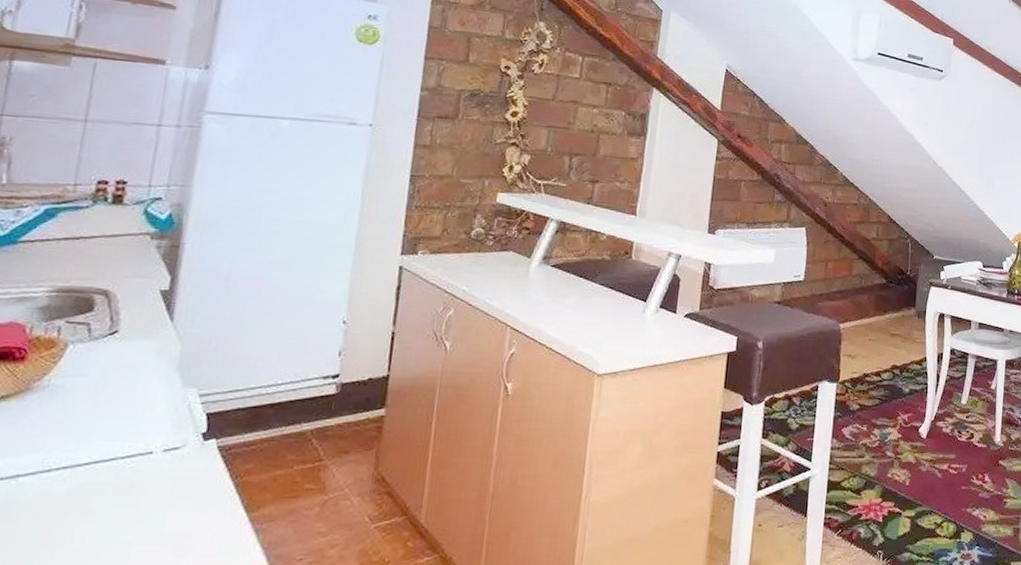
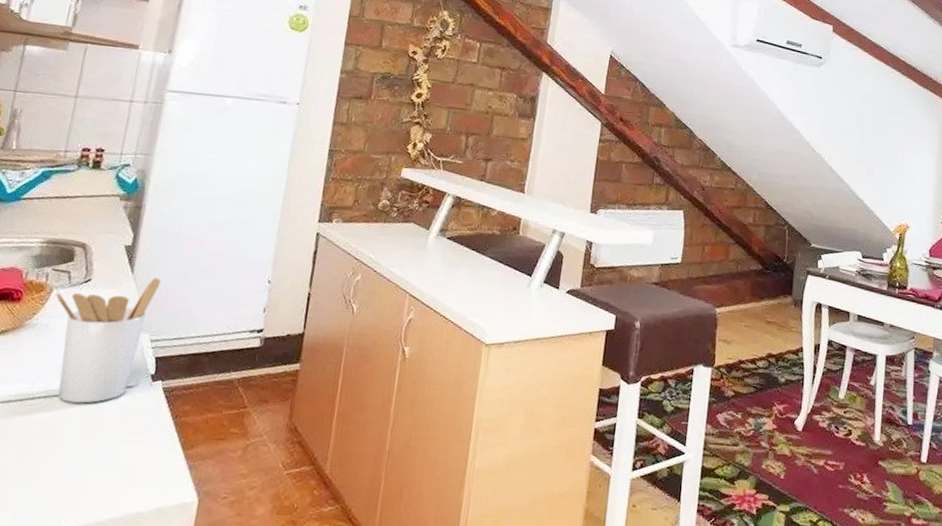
utensil holder: none [72,325,209,471] -> present [55,277,161,404]

